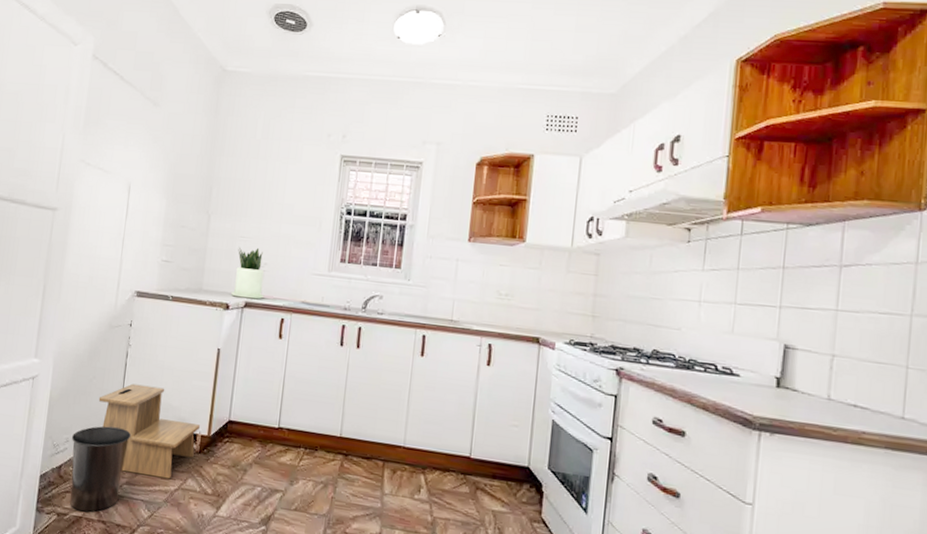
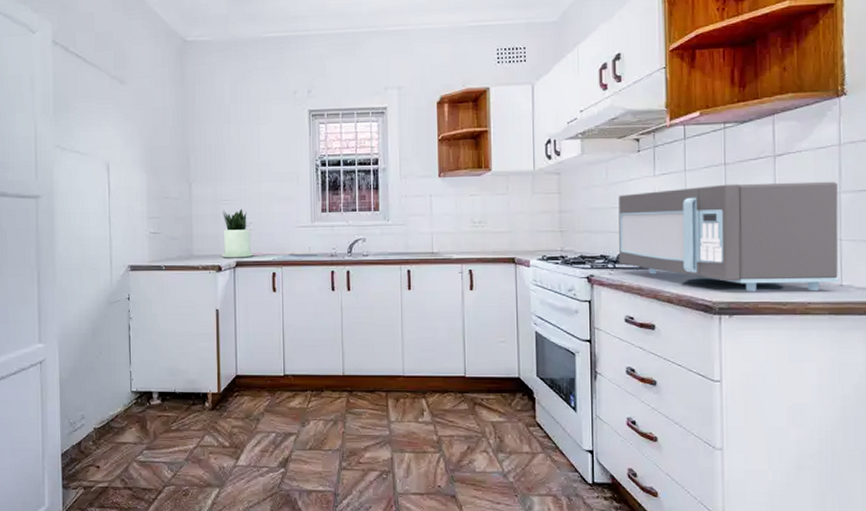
waste bin: present [69,426,132,512] -> none [86,398,145,482]
step stool: present [98,383,200,479] -> none [108,354,209,439]
microwave: none [652,285,910,421] -> present [618,181,840,292]

